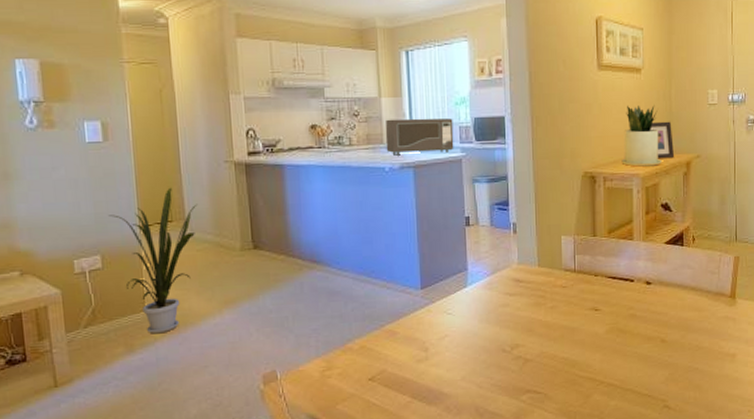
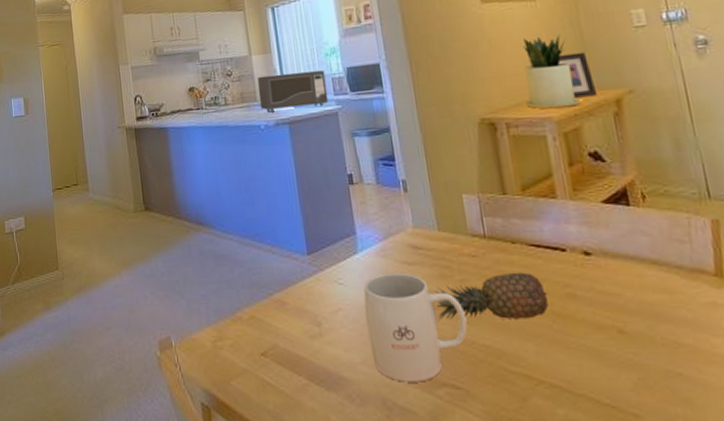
house plant: present [108,187,198,334] -> none [29,153,97,293]
mug: none [468,302,552,392] -> present [363,272,468,382]
fruit: none [529,299,616,340] -> present [435,272,548,320]

